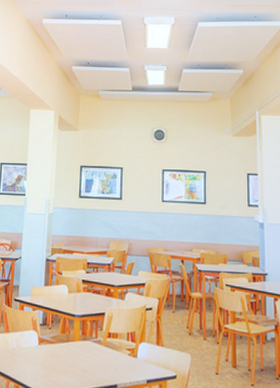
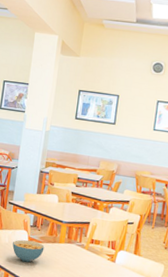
cereal bowl: none [21,342,57,369] -> present [12,239,45,263]

